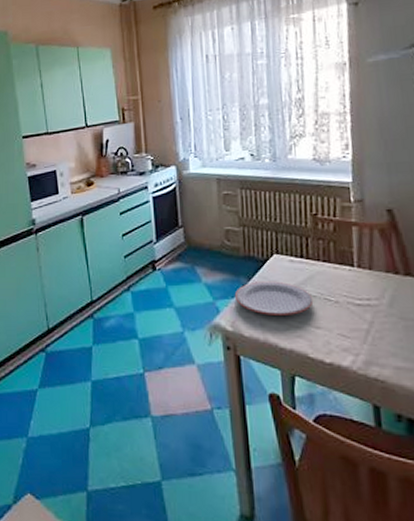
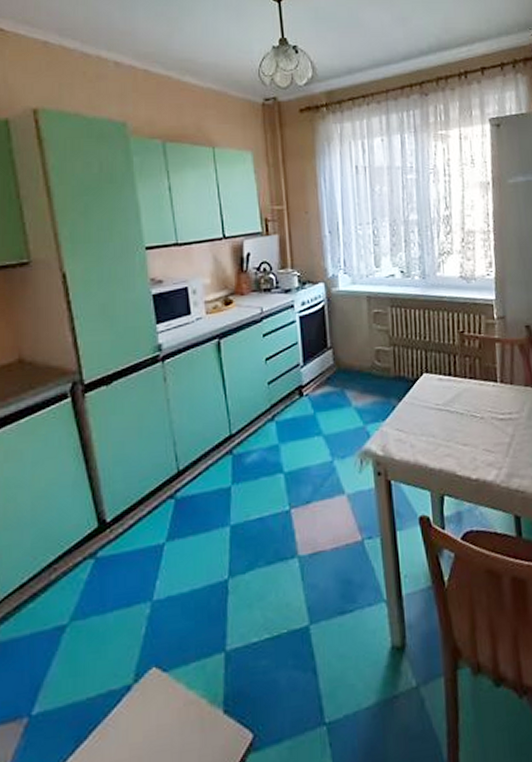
plate: present [234,281,314,315] -> none [385,400,461,436]

